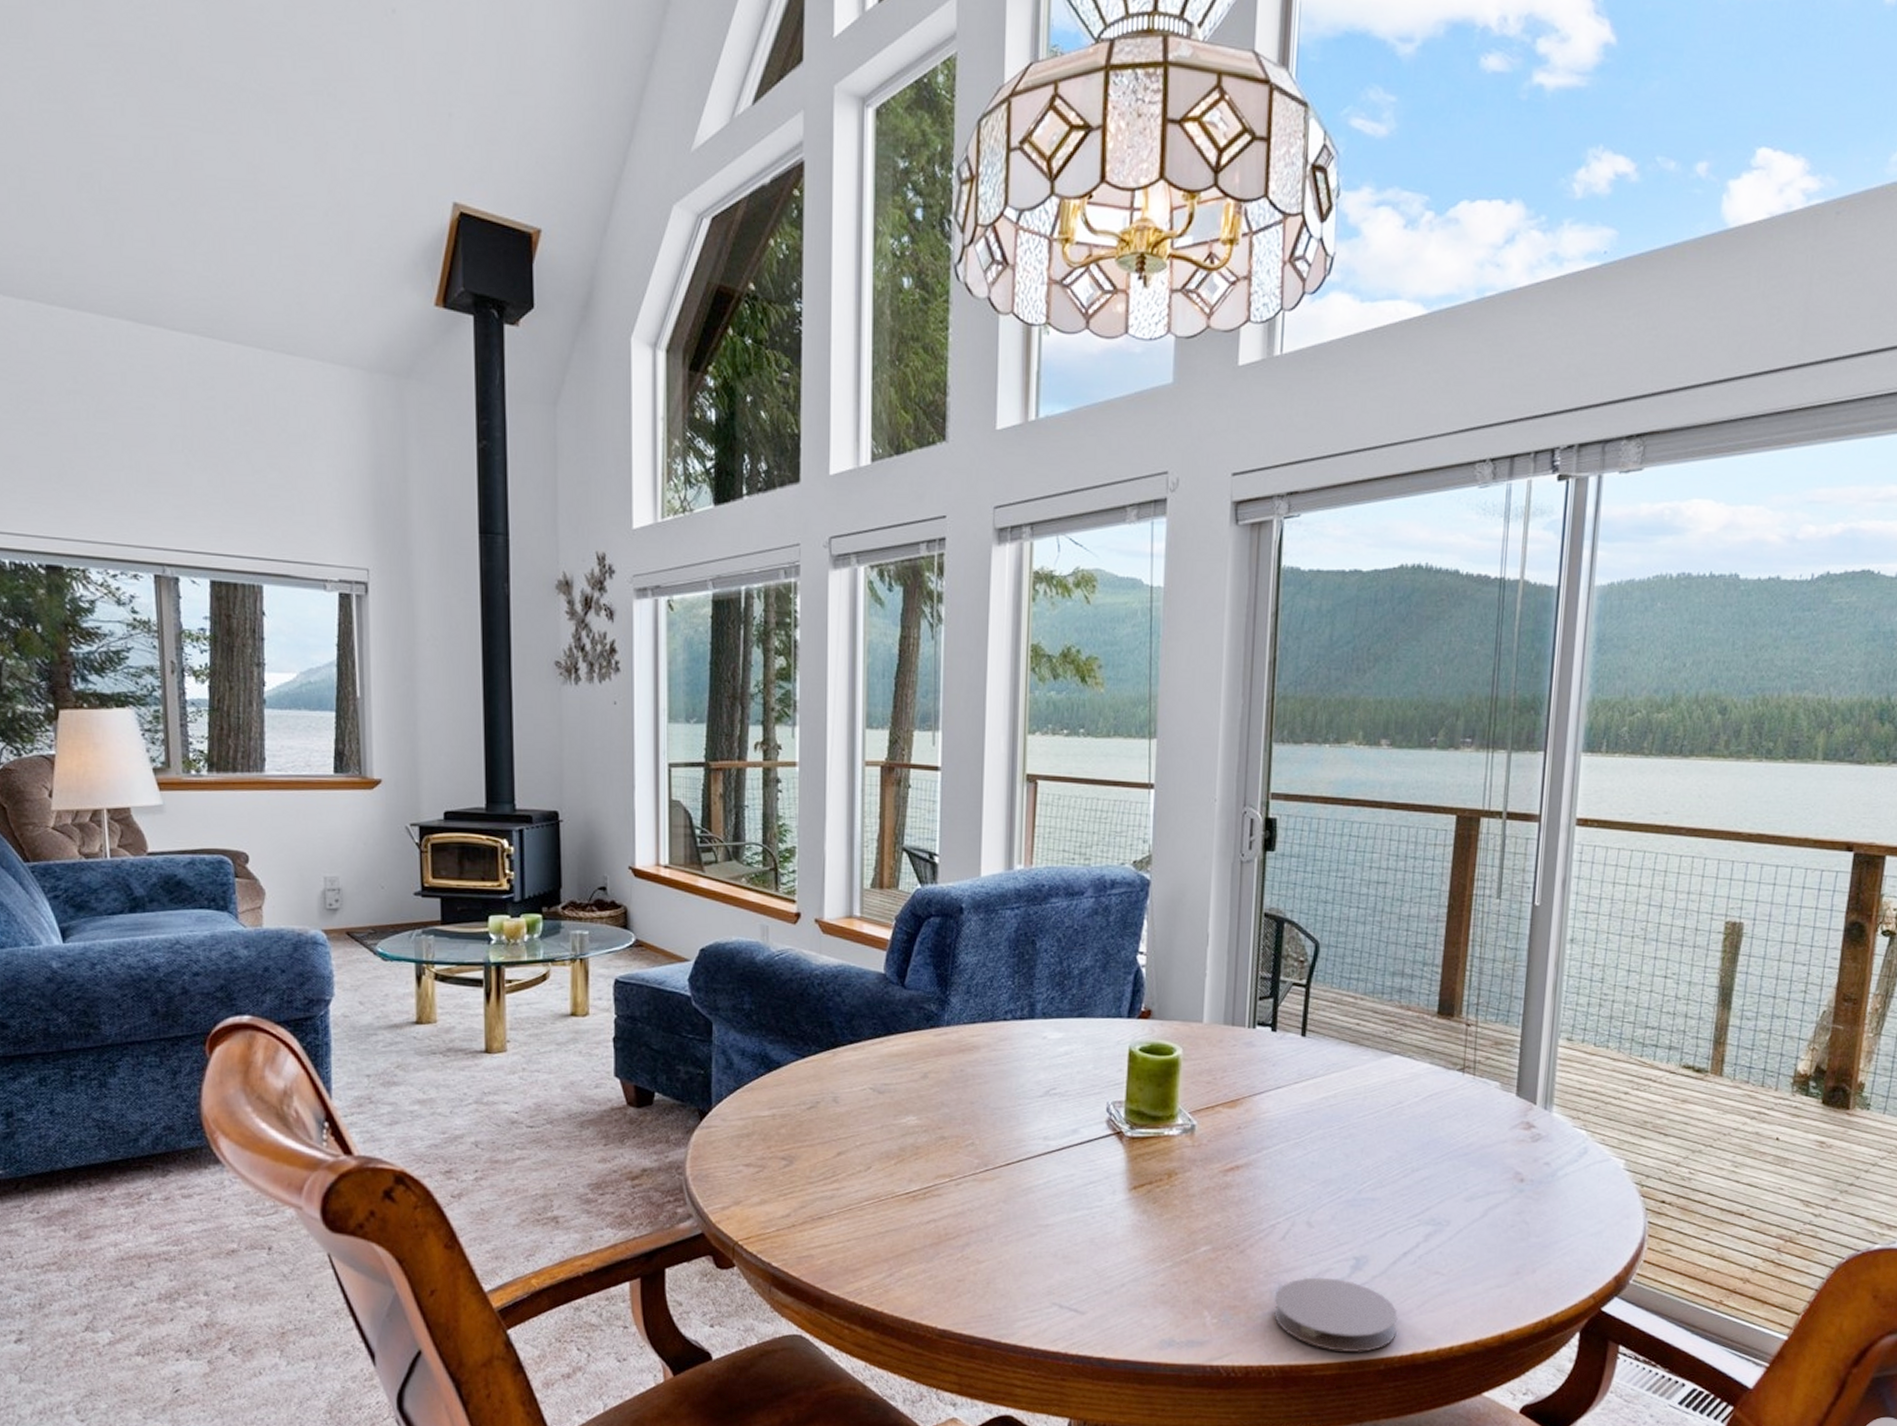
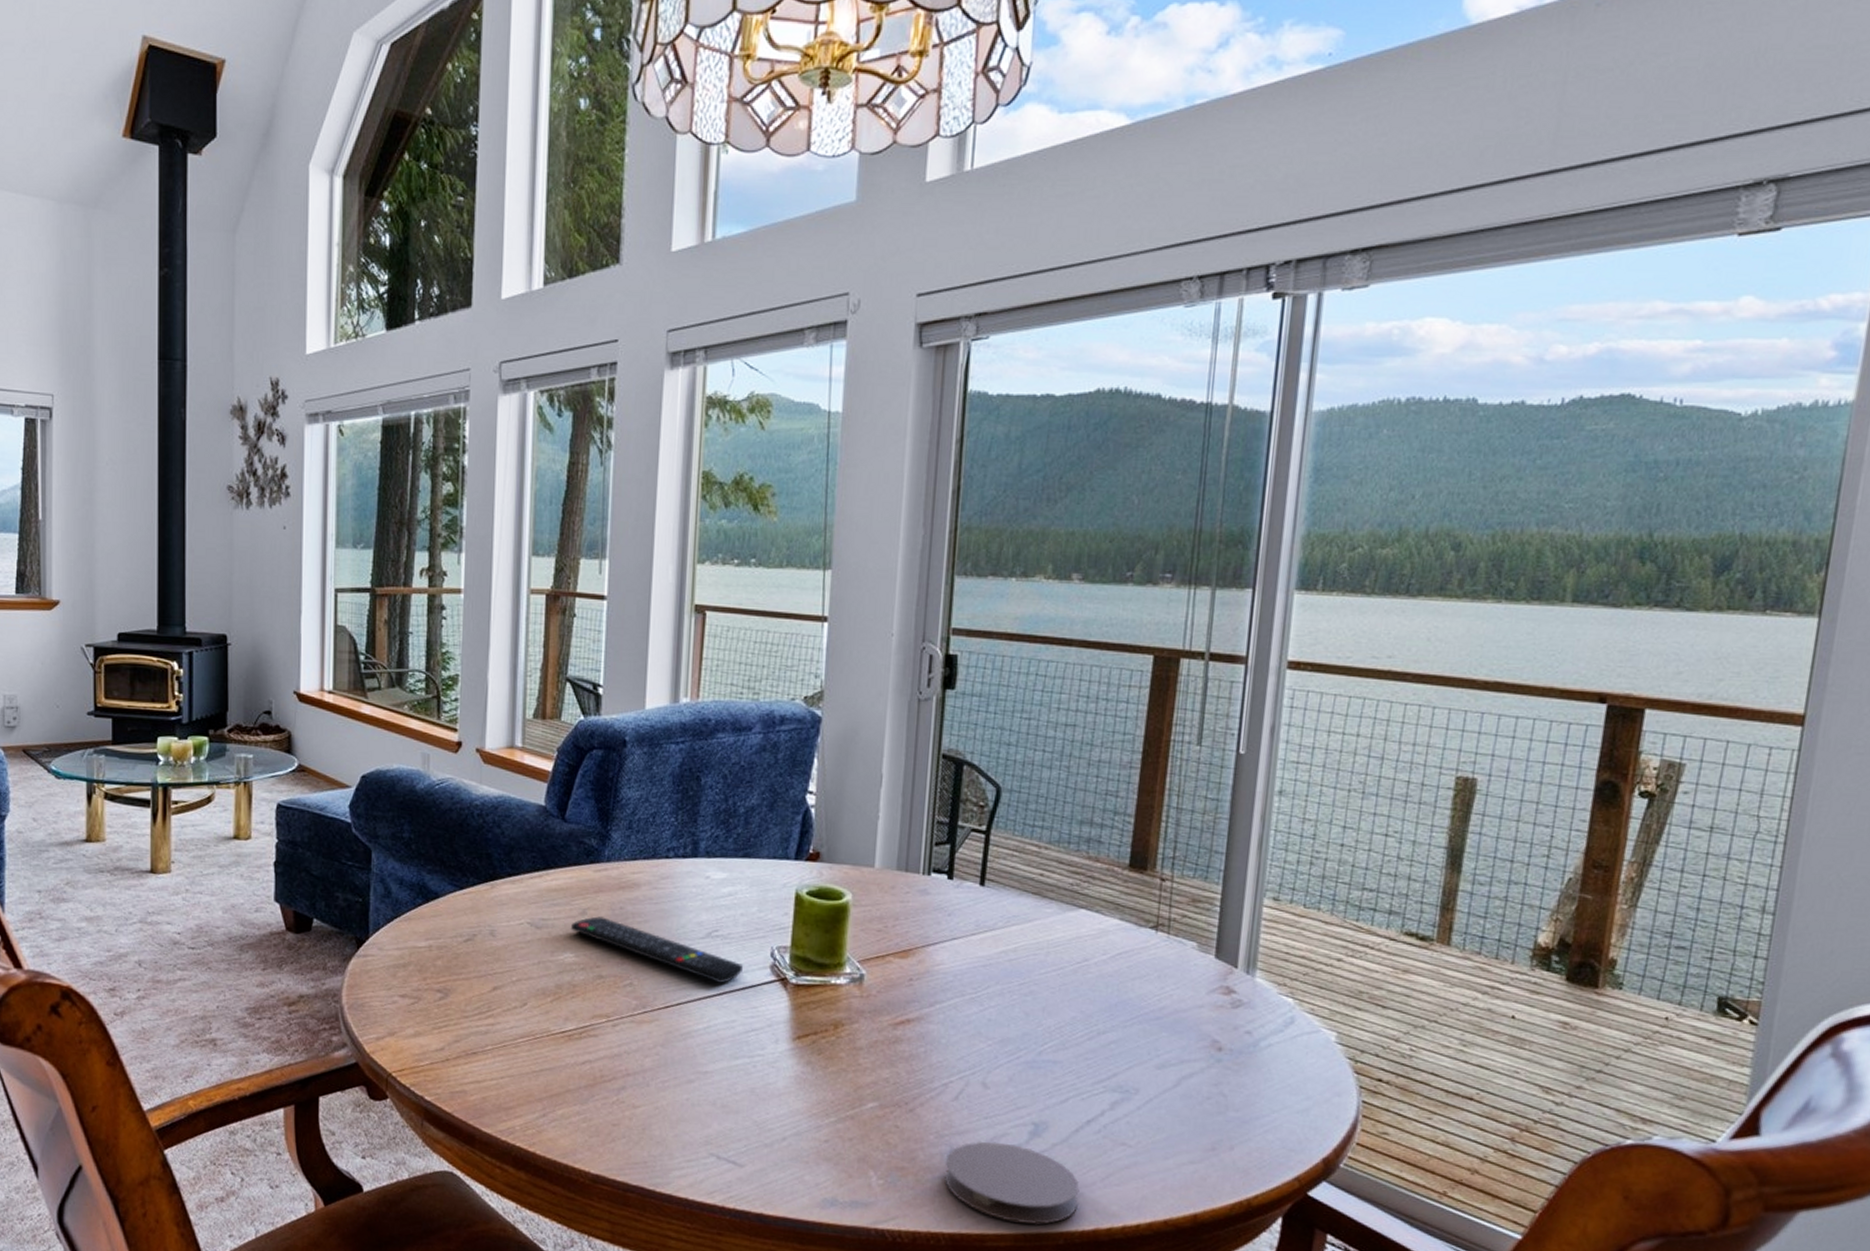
remote control: none [913,1079,1080,1139] -> present [571,916,743,983]

